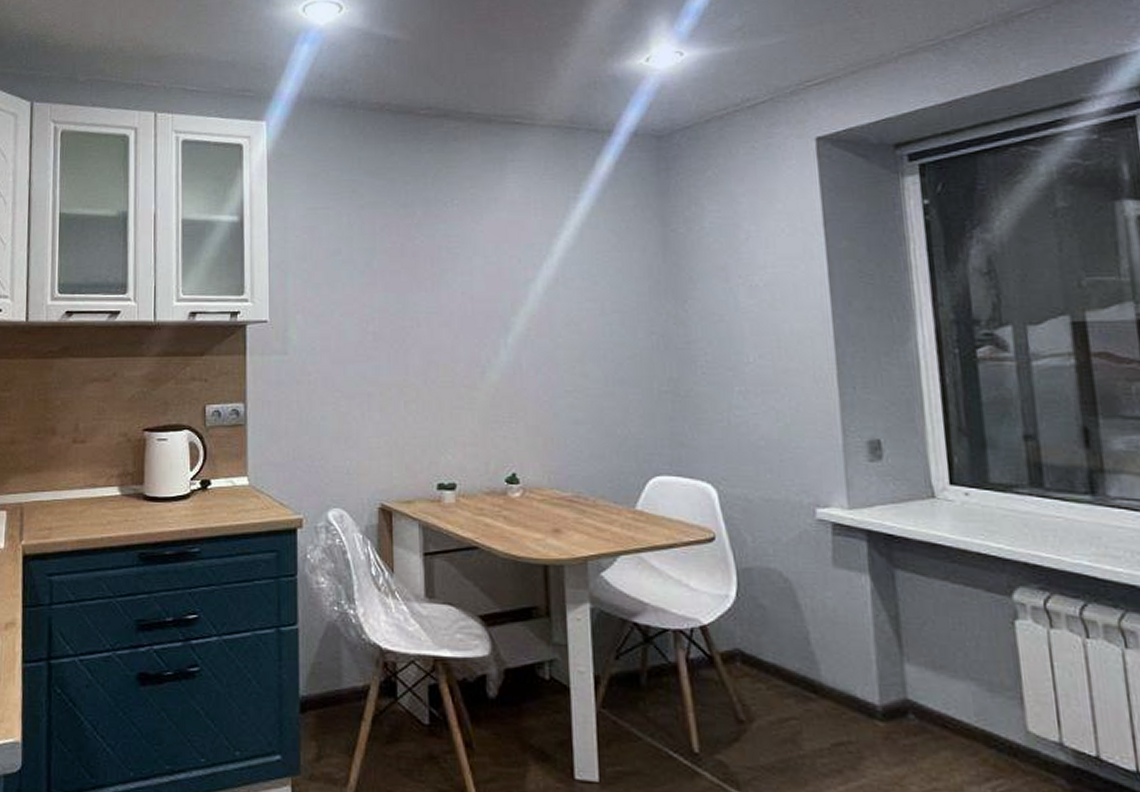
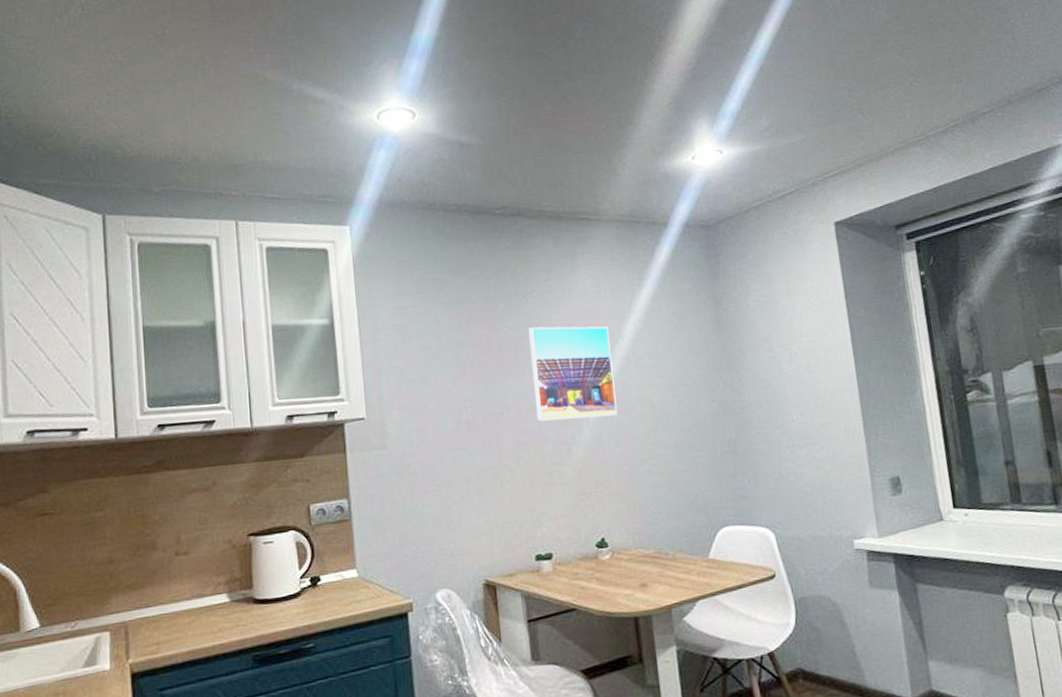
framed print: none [446,237,540,340] -> present [528,326,618,422]

